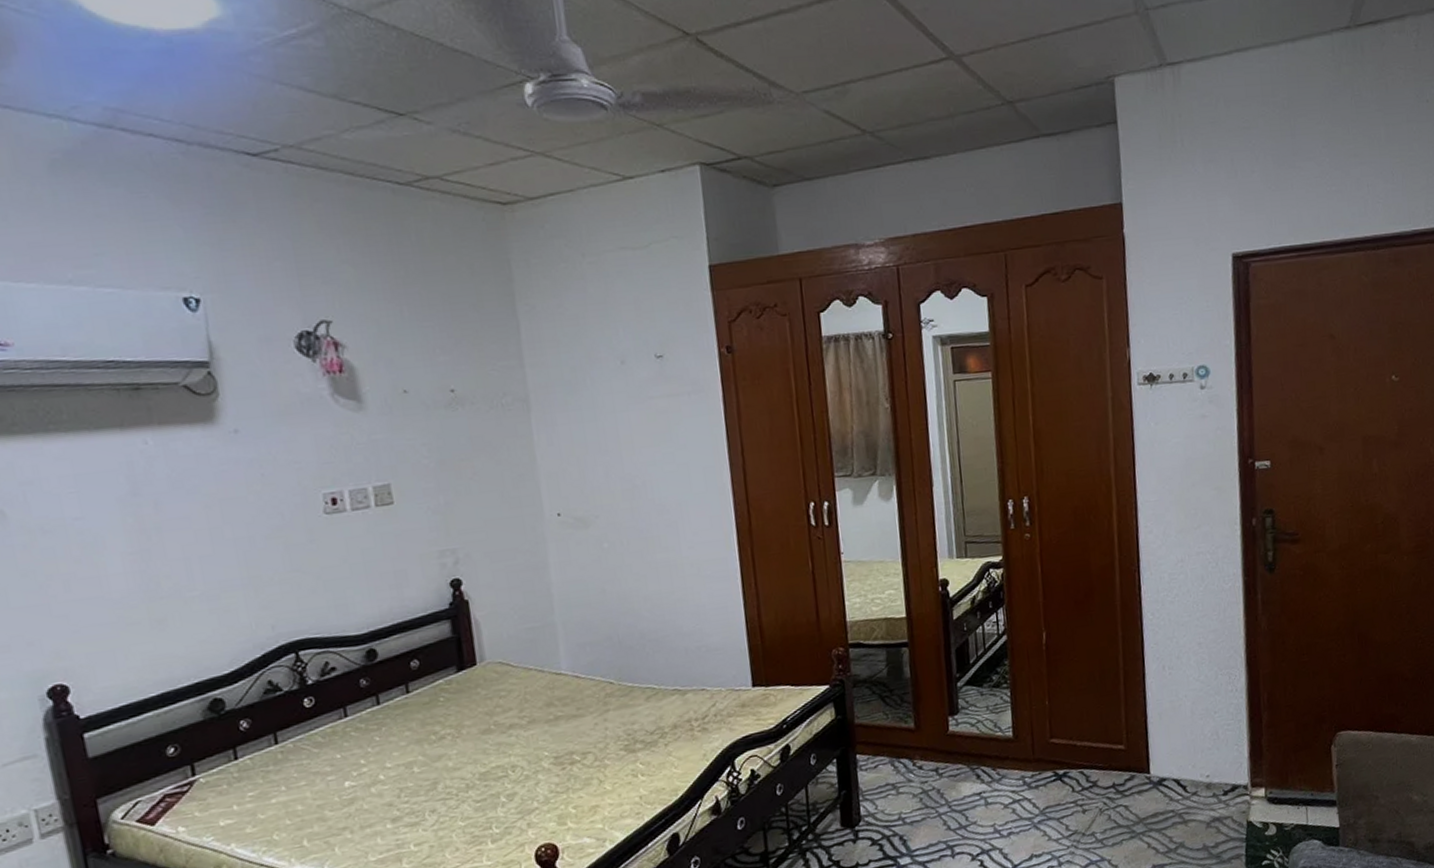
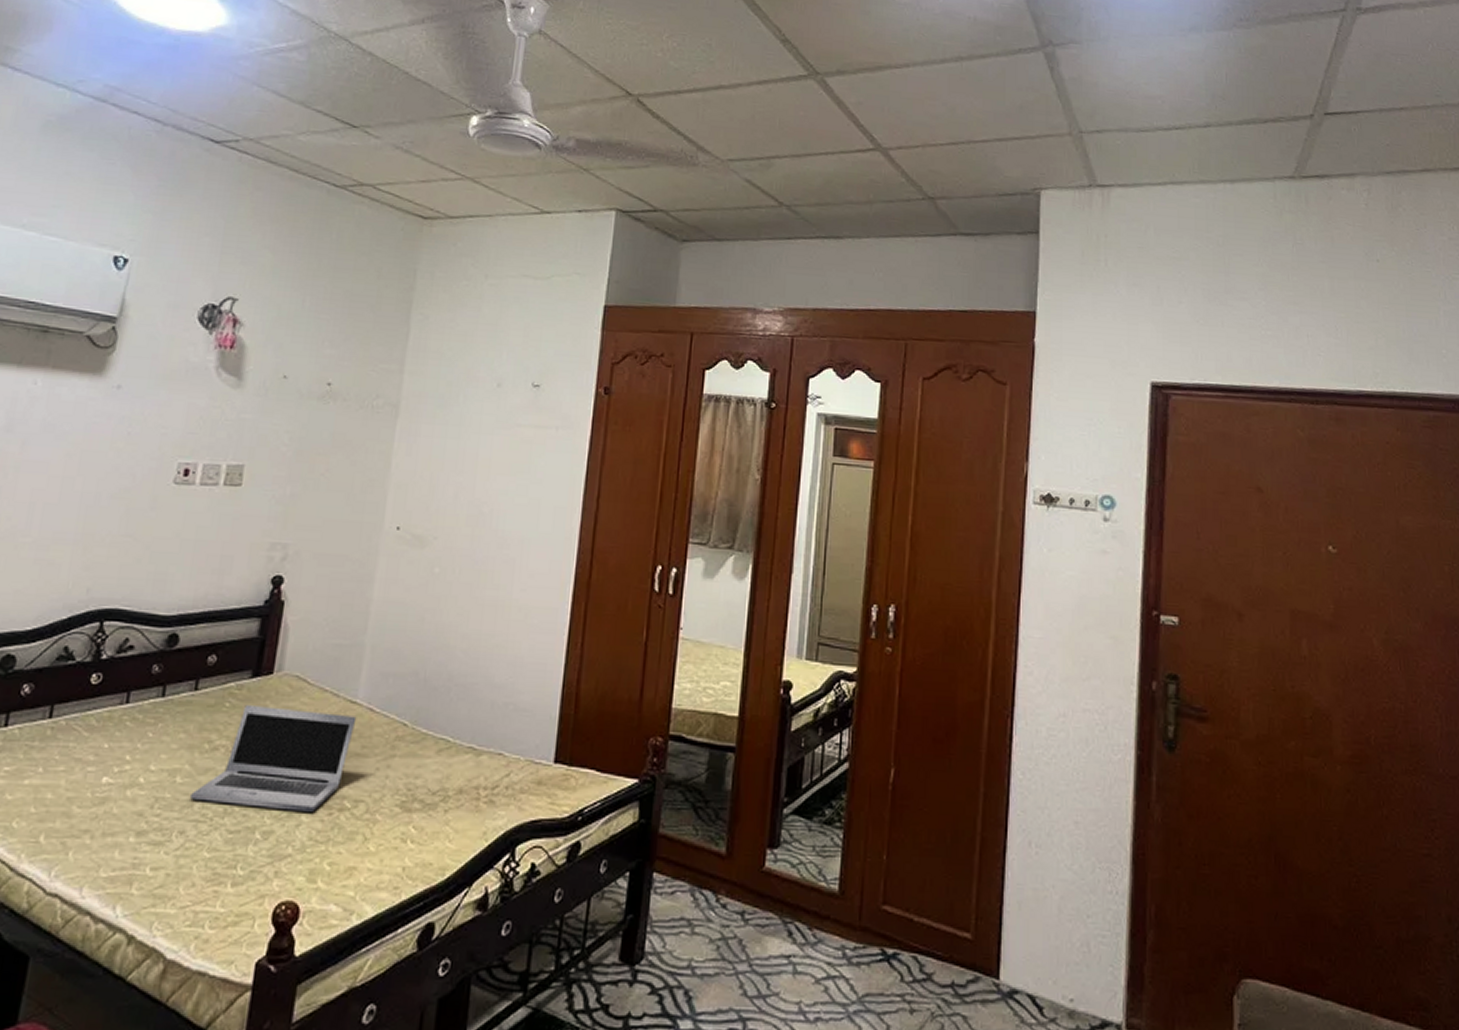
laptop: none [431,685,566,783] -> present [190,704,357,812]

